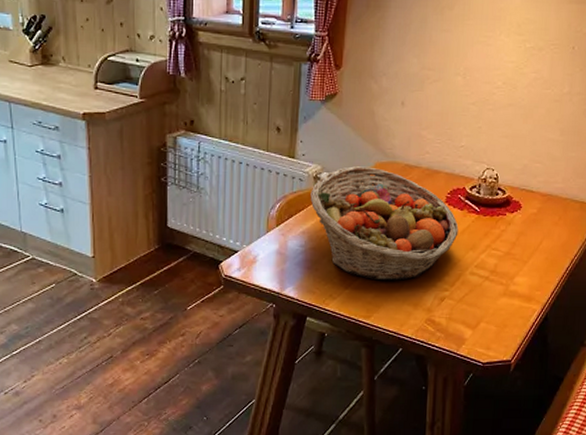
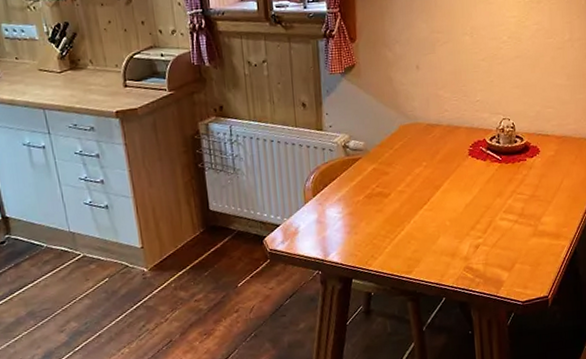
fruit basket: present [310,166,459,281] -> none [341,130,484,237]

